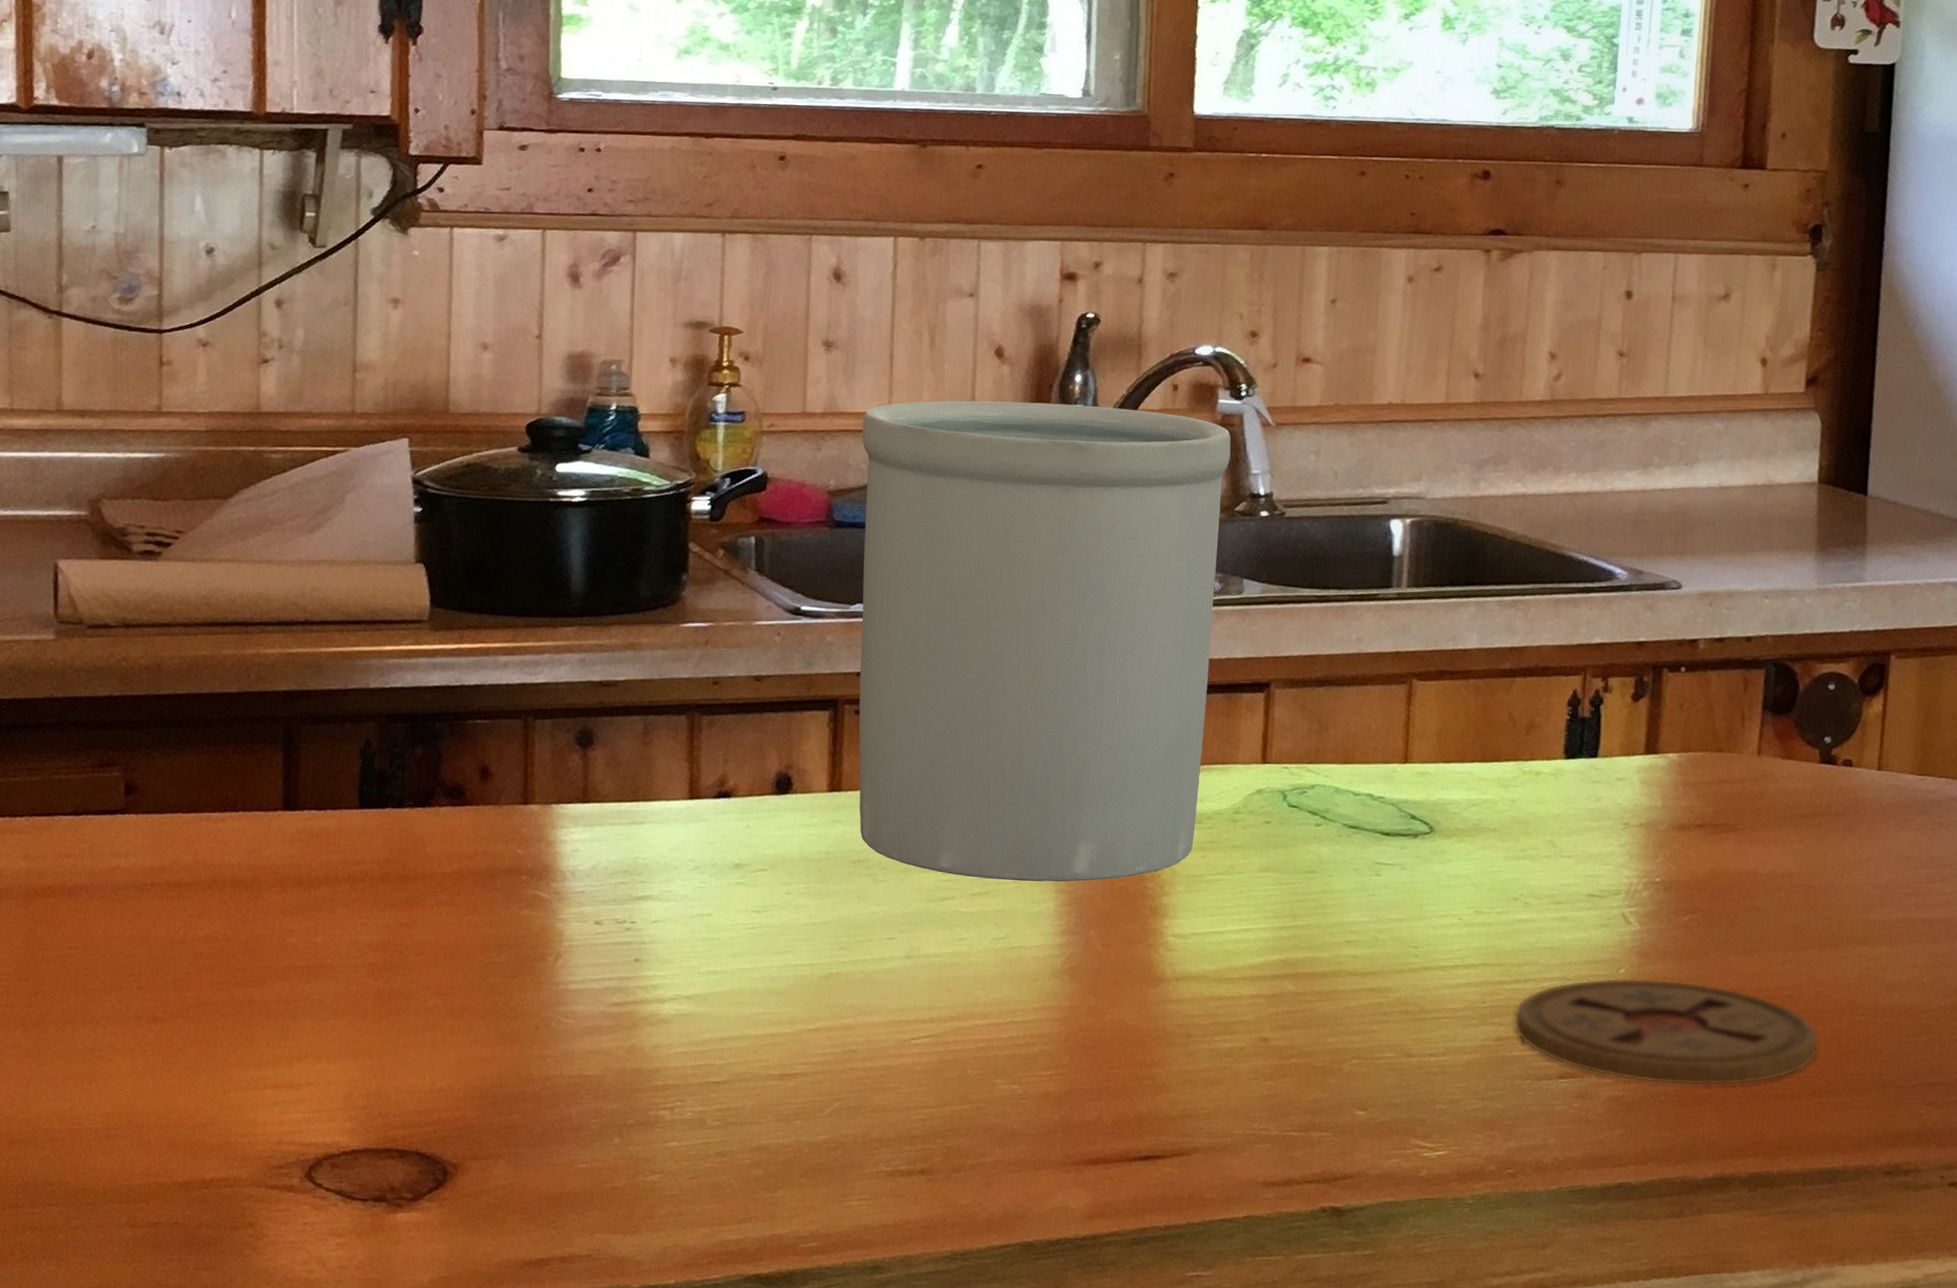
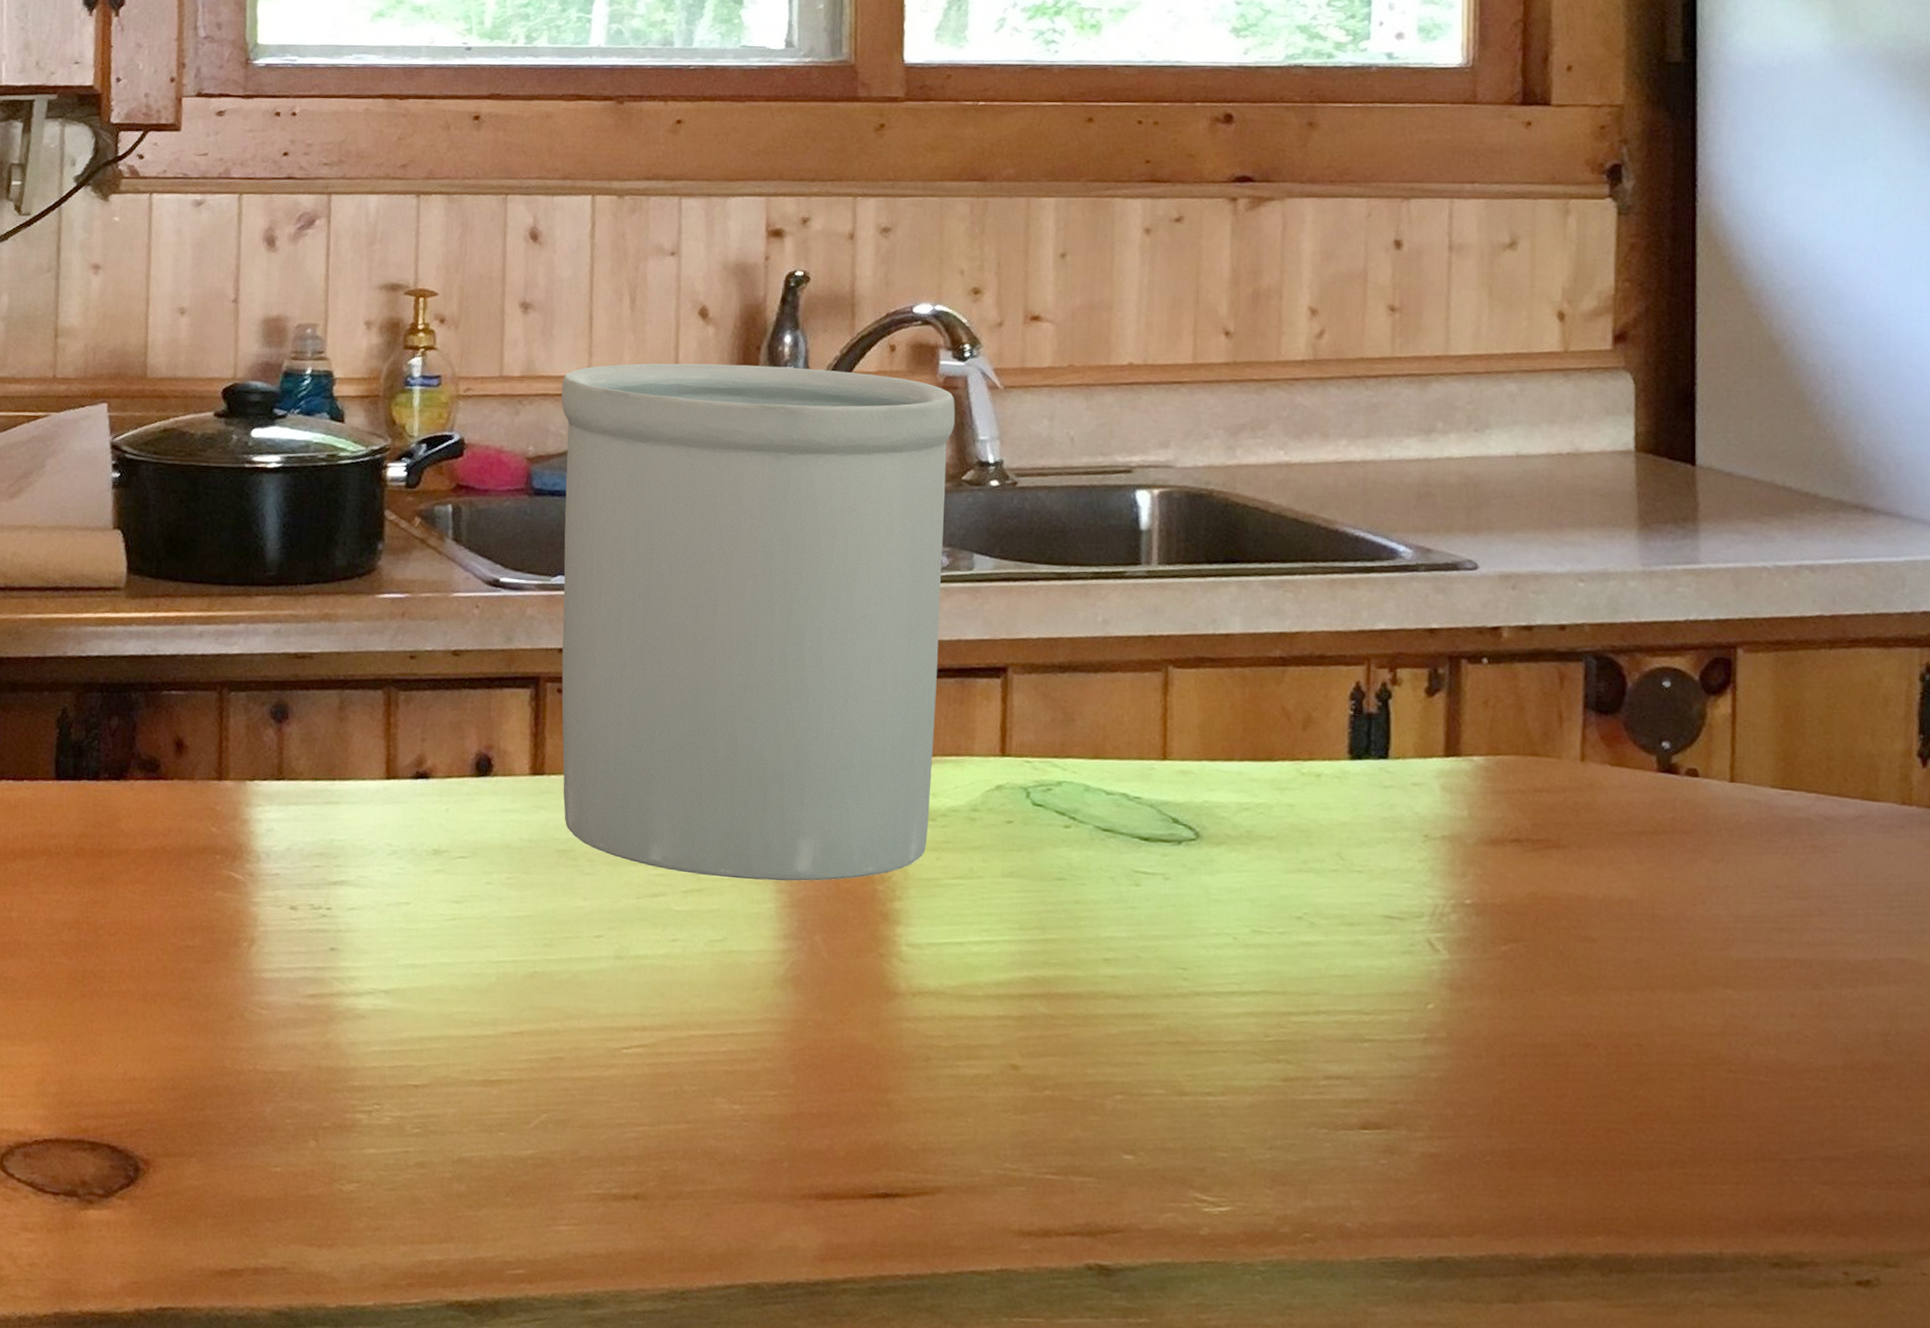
coaster: present [1513,977,1819,1086] -> none [1303,1014,1677,1148]

